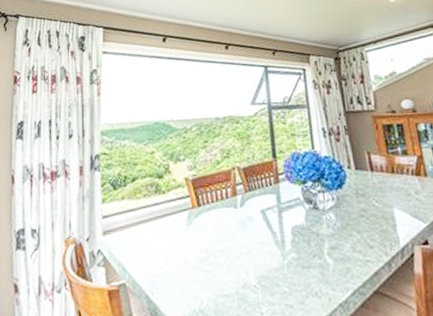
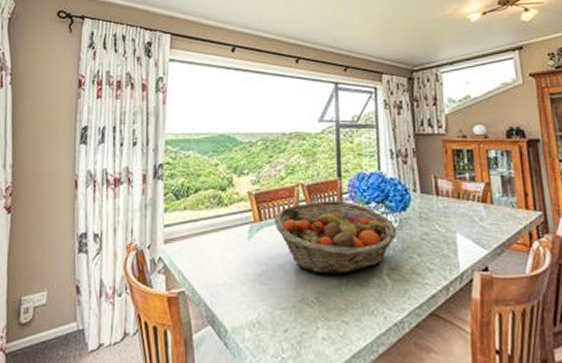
fruit basket: none [211,181,336,257] -> present [273,201,398,274]

